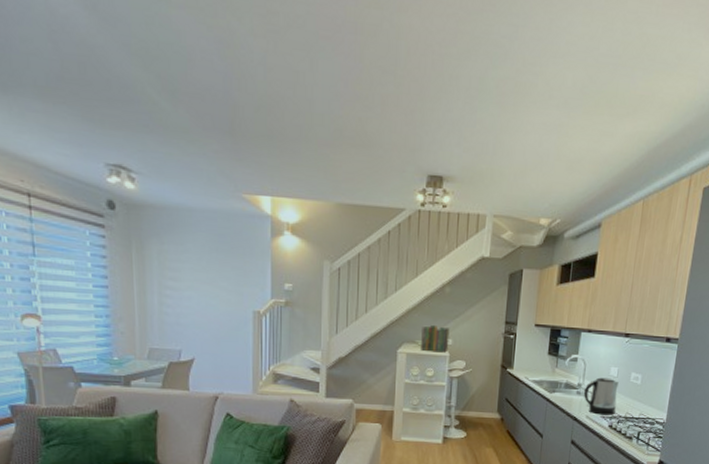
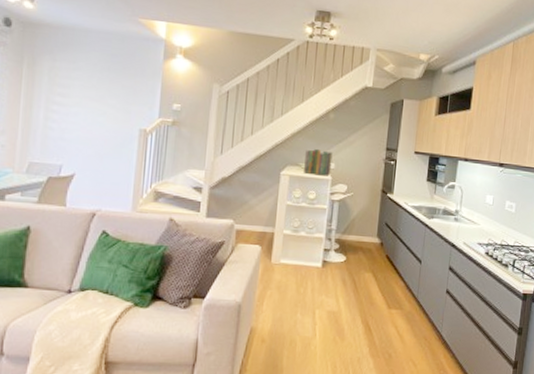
kettle: present [583,377,619,415] -> none [460,205,494,243]

